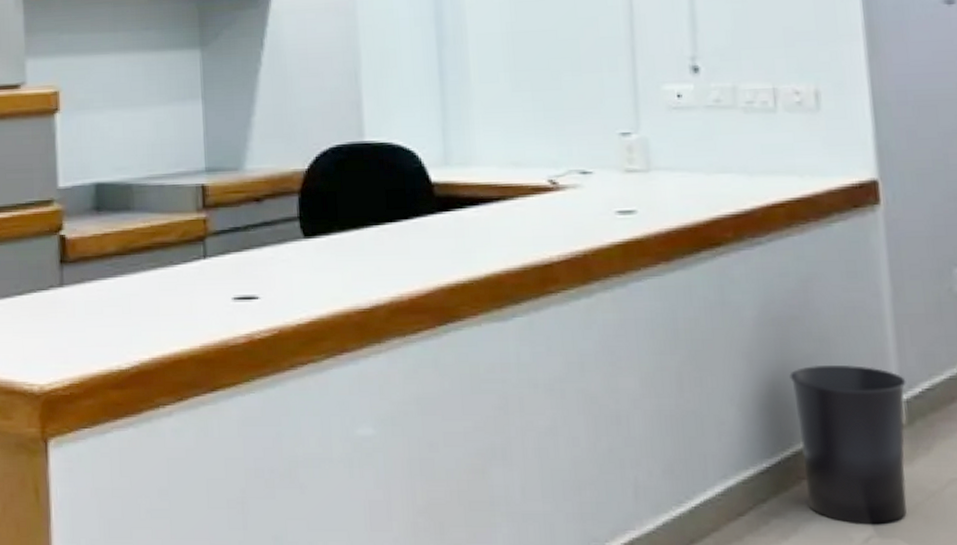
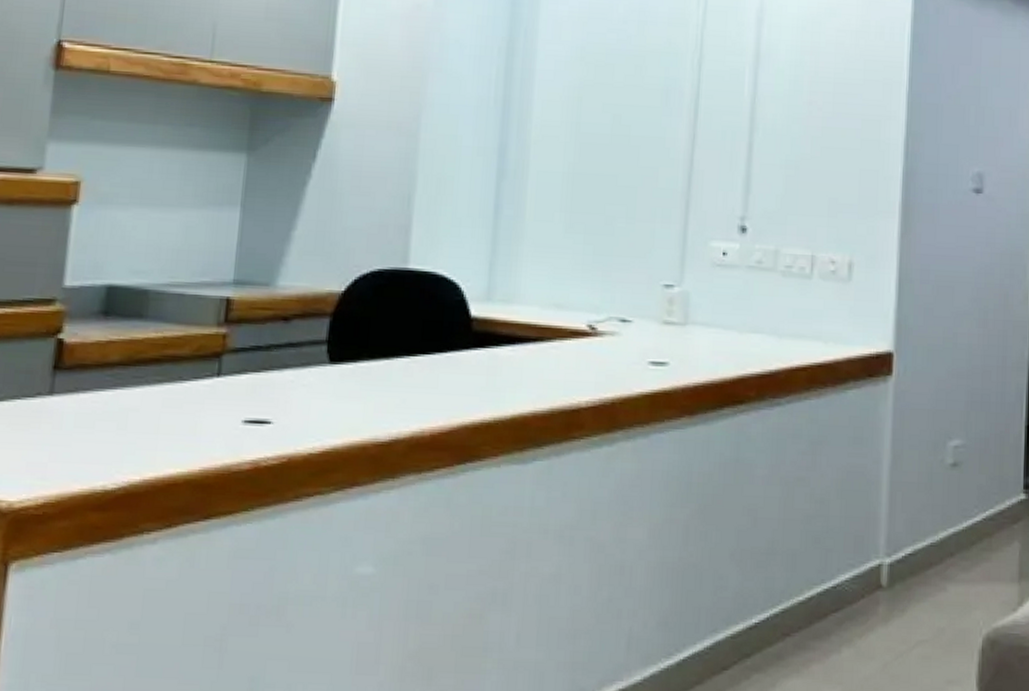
waste bin: present [789,364,907,525] -> none [788,525,892,682]

